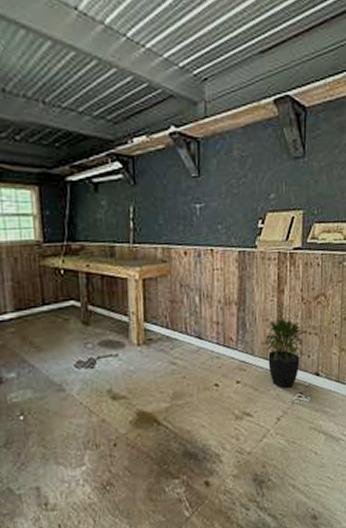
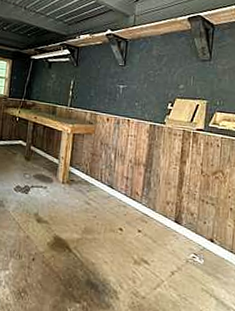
potted plant: present [261,317,305,389] -> none [162,184,203,248]

